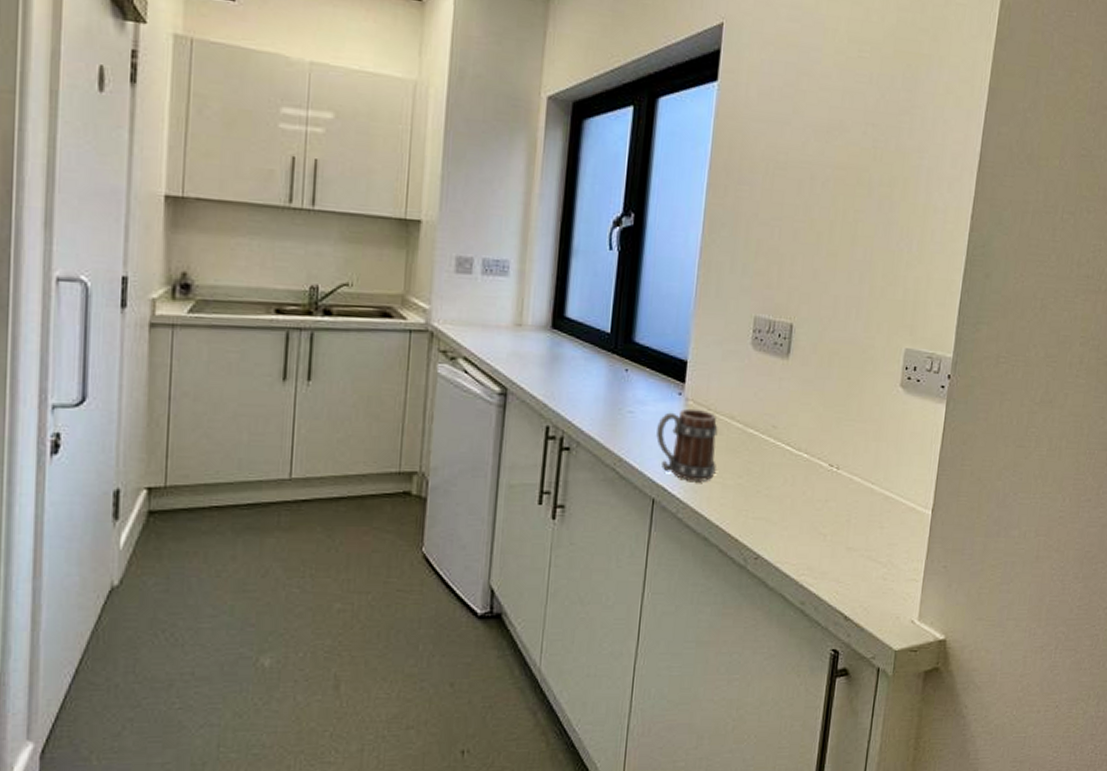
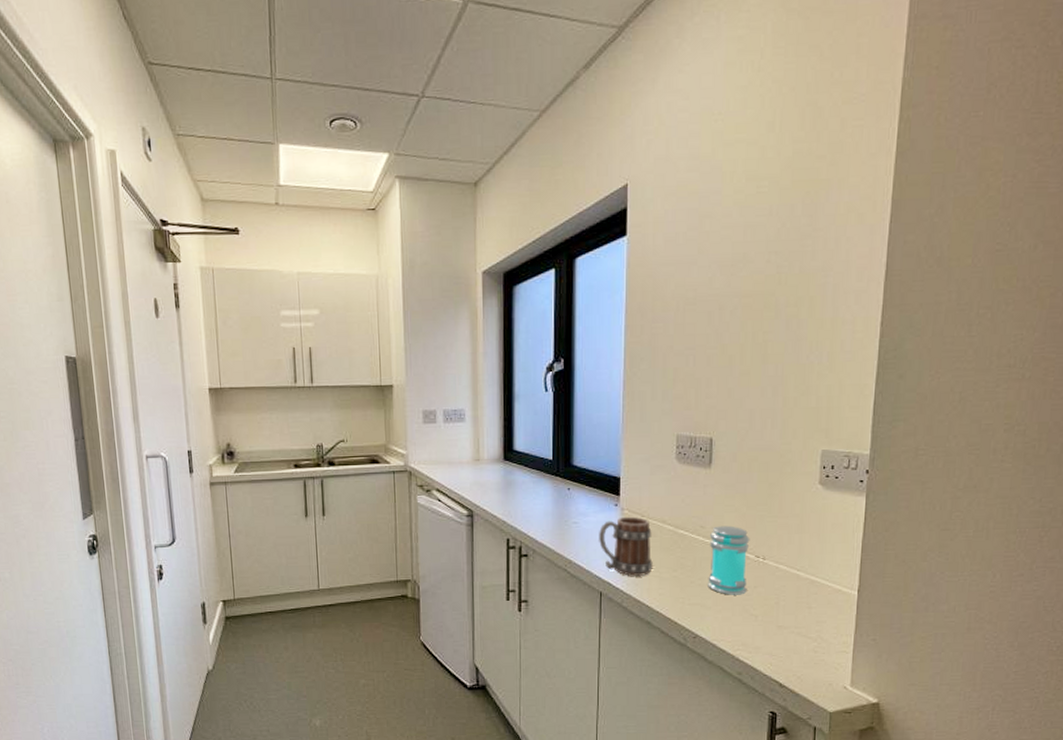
jar: none [775,427,825,510] -> present [708,525,750,595]

